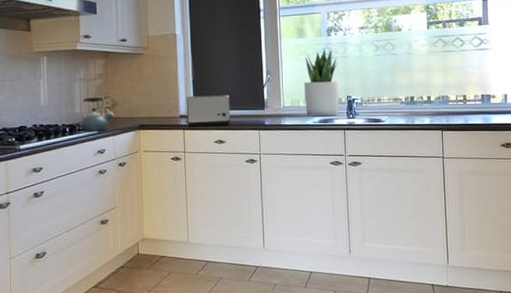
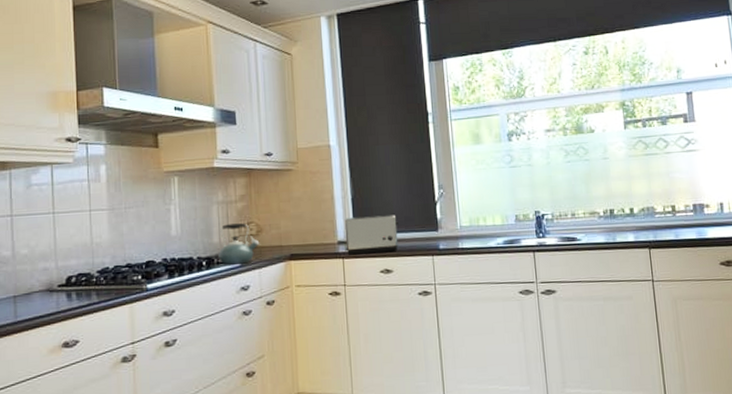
planter: present [304,48,340,117] -> none [482,156,527,237]

